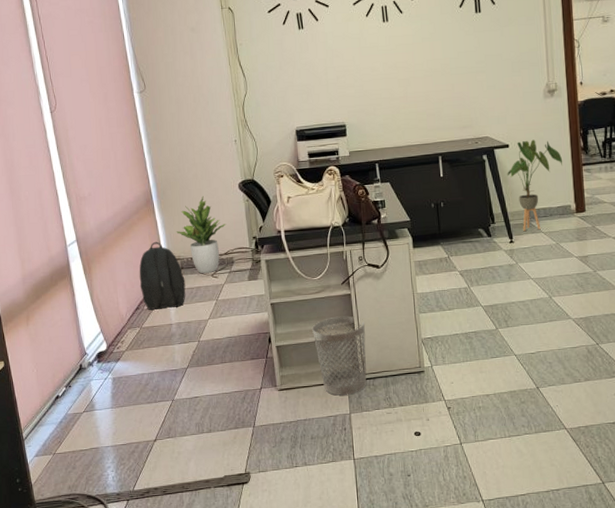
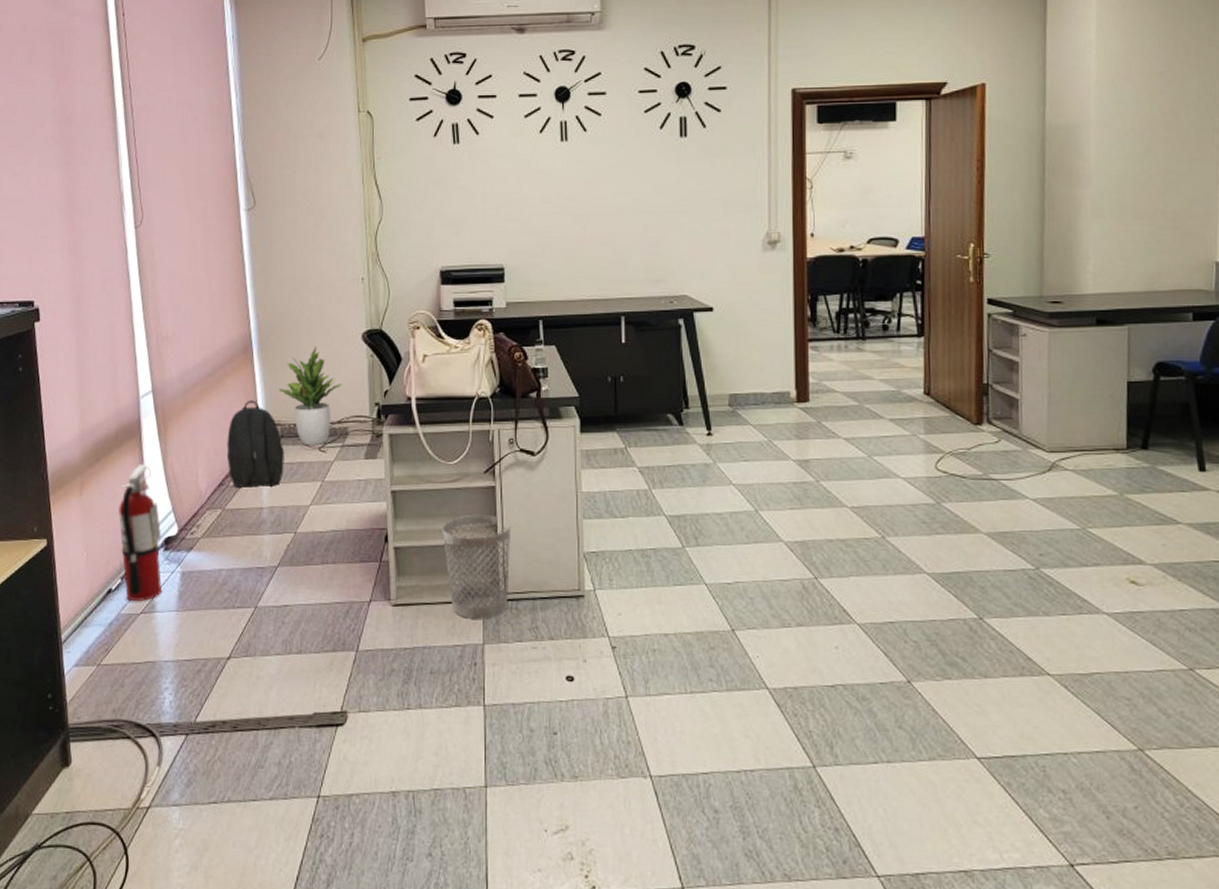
fire extinguisher: none [58,298,99,403] -> present [119,465,163,601]
house plant: present [507,139,563,232] -> none [709,303,783,422]

